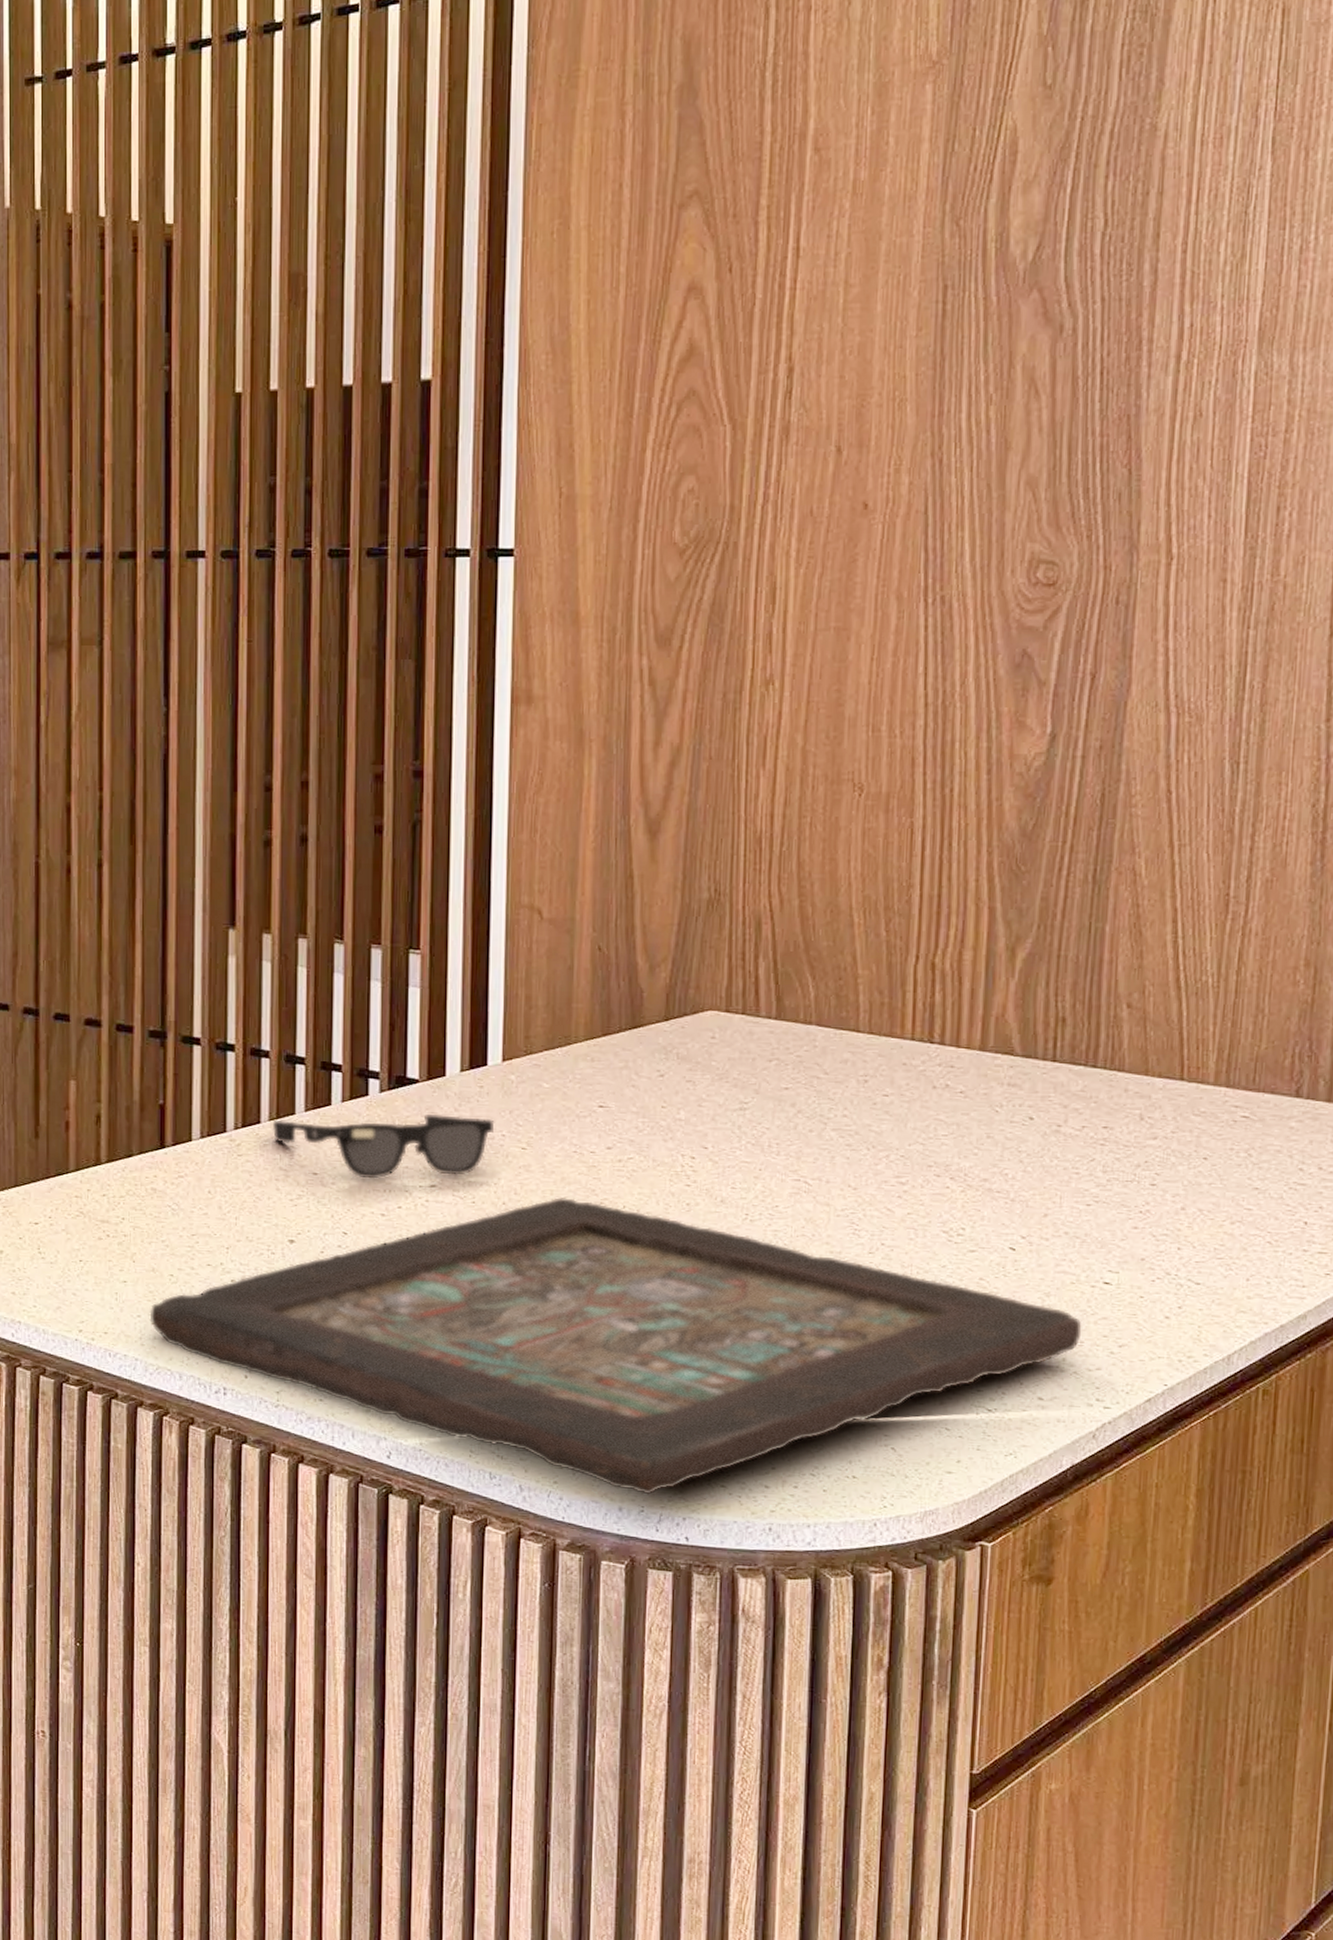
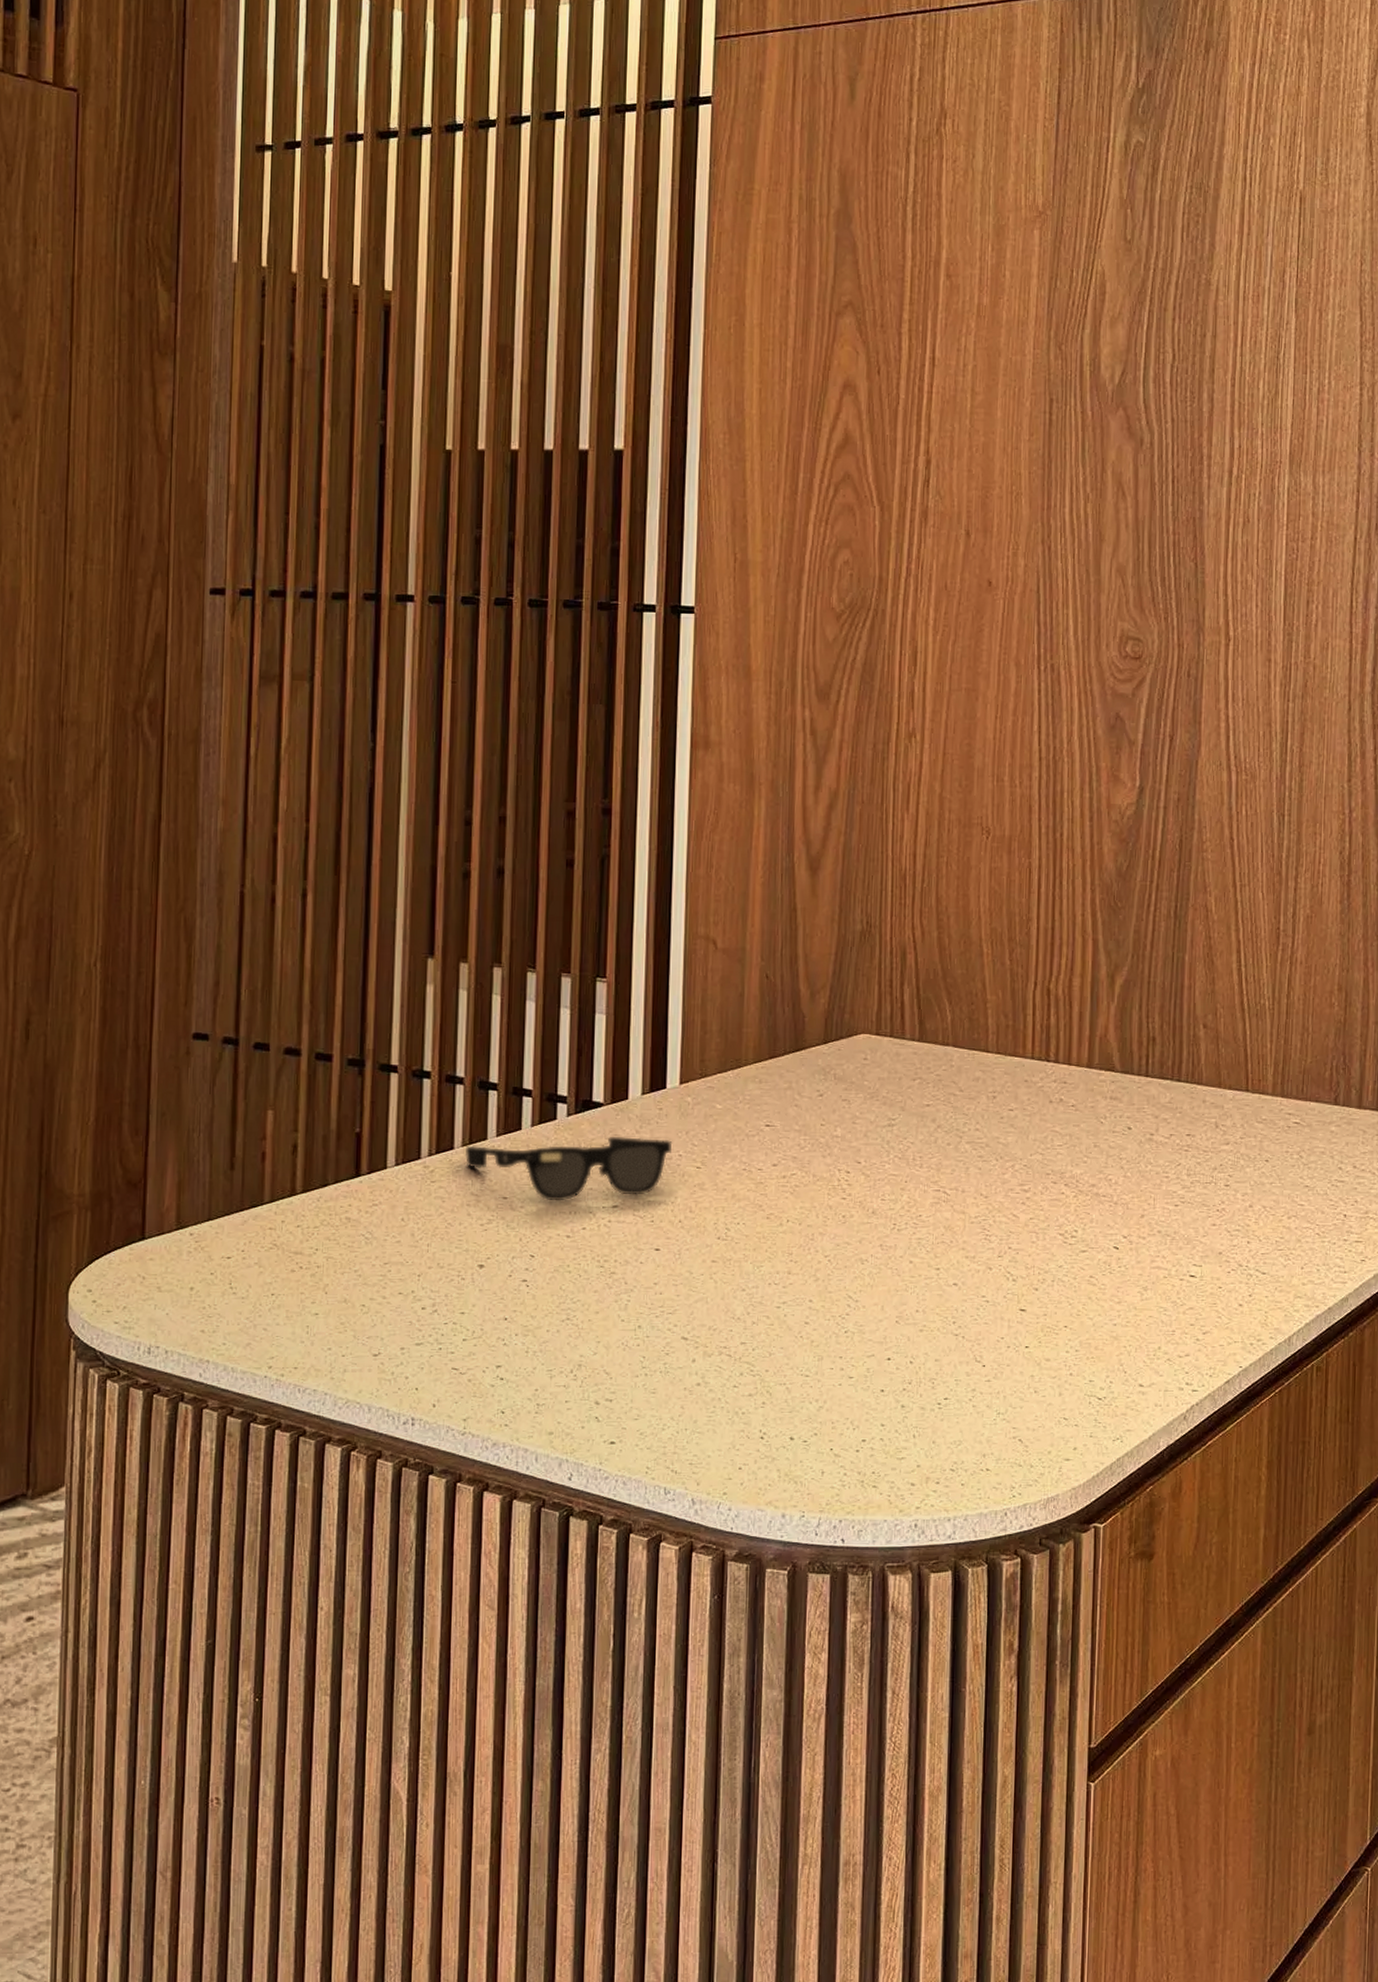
decorative tray: present [149,1197,1082,1495] -> none [340,1214,1174,1500]

